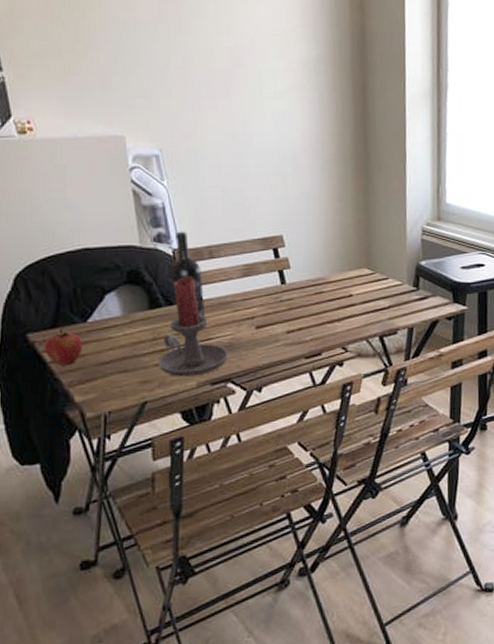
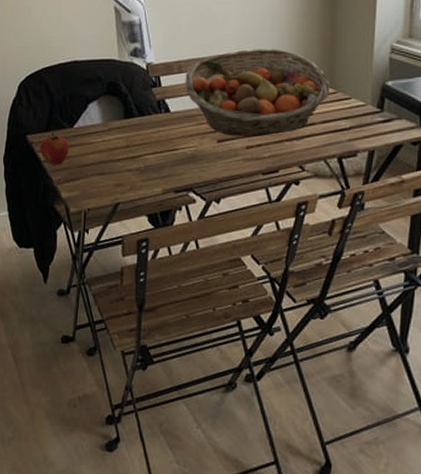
candle holder: present [158,277,228,377] -> none [130,90,191,183]
wine bottle: present [171,231,205,318] -> none [144,46,172,129]
fruit basket: none [217,232,368,322] -> present [185,49,330,138]

